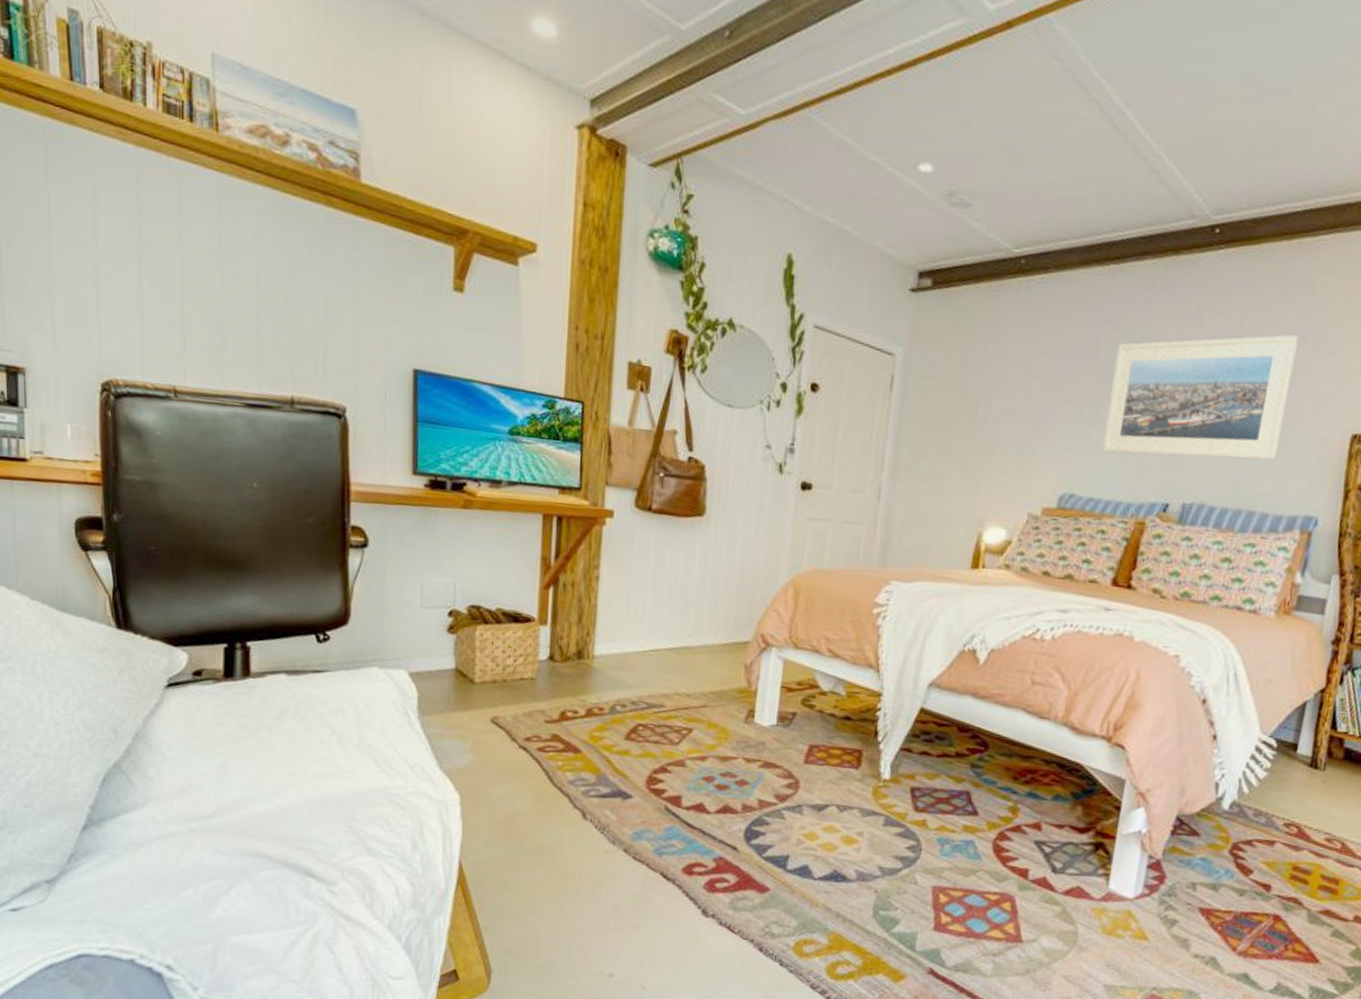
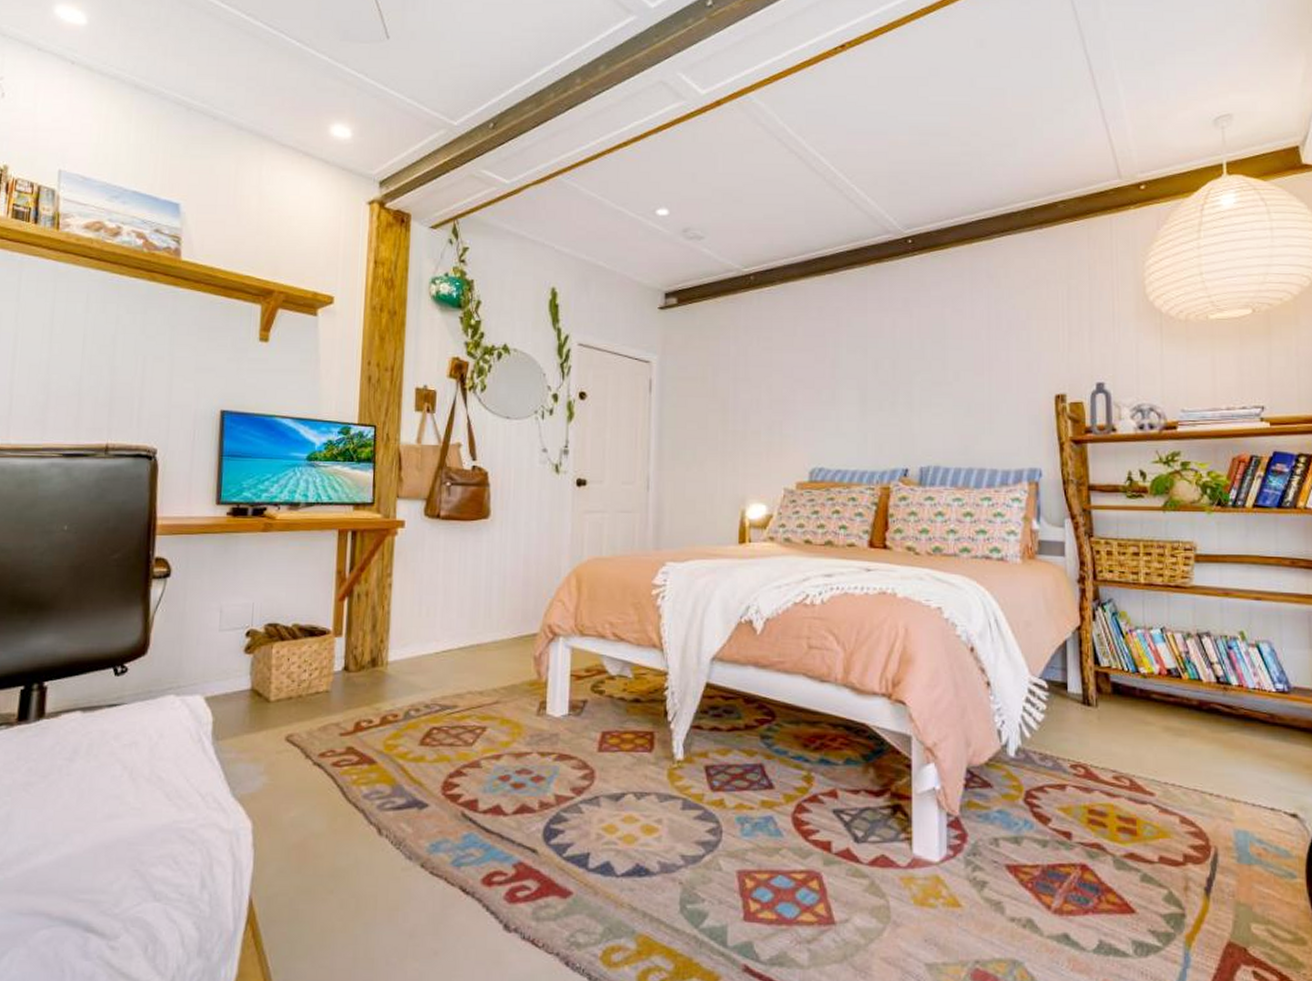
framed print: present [1103,334,1298,461] -> none [842,317,995,430]

